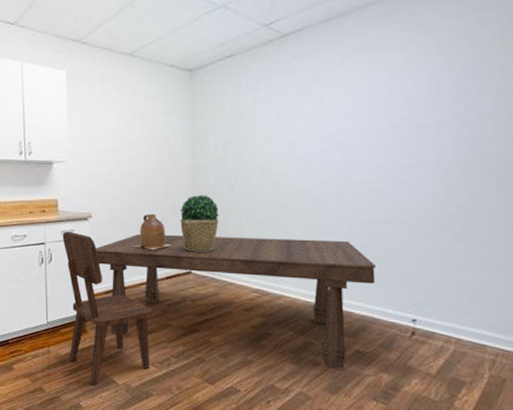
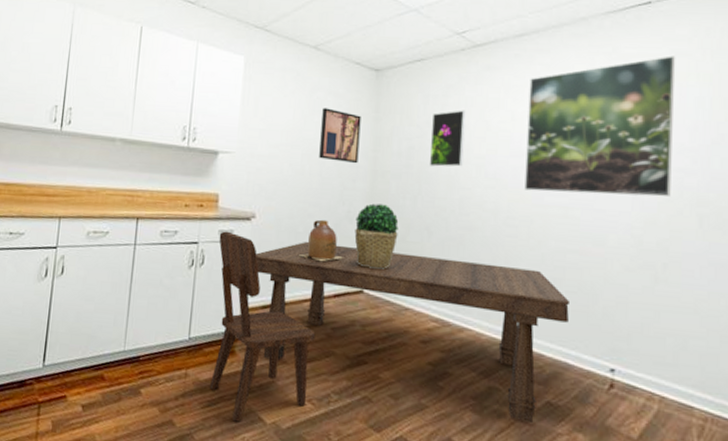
wall art: none [142,111,179,161] -> present [319,108,361,164]
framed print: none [243,100,276,156] -> present [429,110,466,167]
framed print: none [333,24,482,170] -> present [524,56,676,197]

